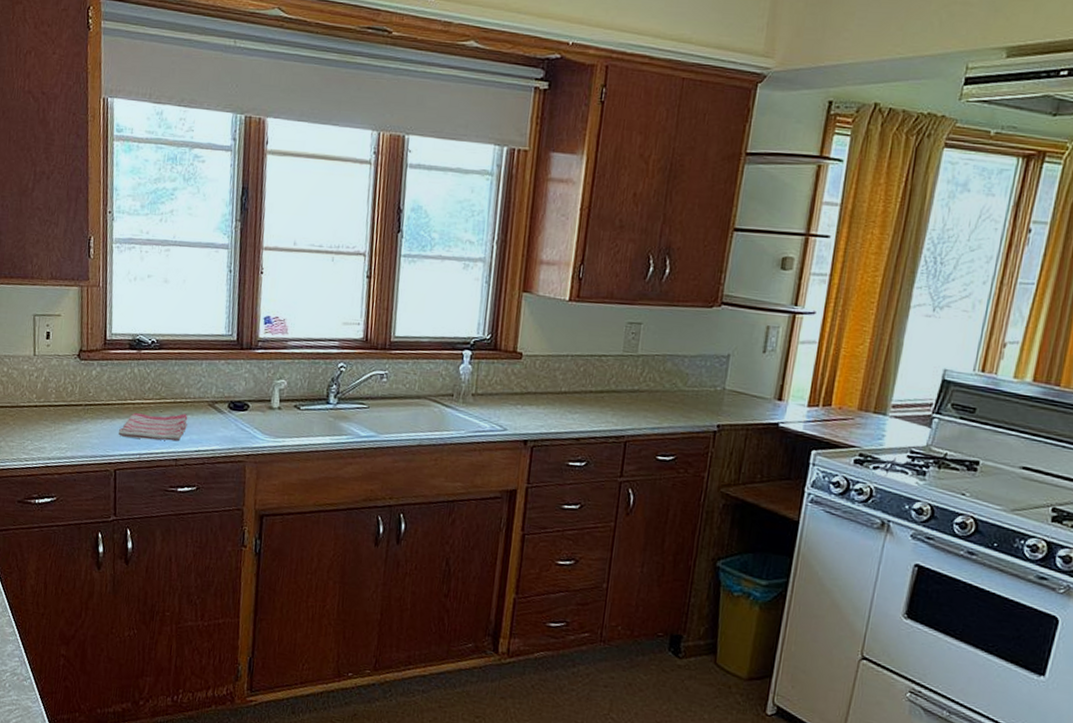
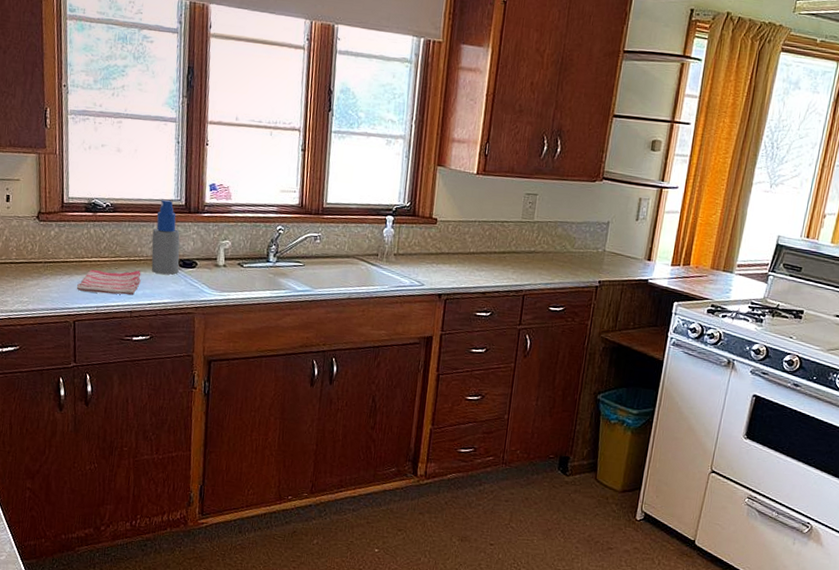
spray bottle: none [199,334,231,418] -> present [151,199,180,275]

